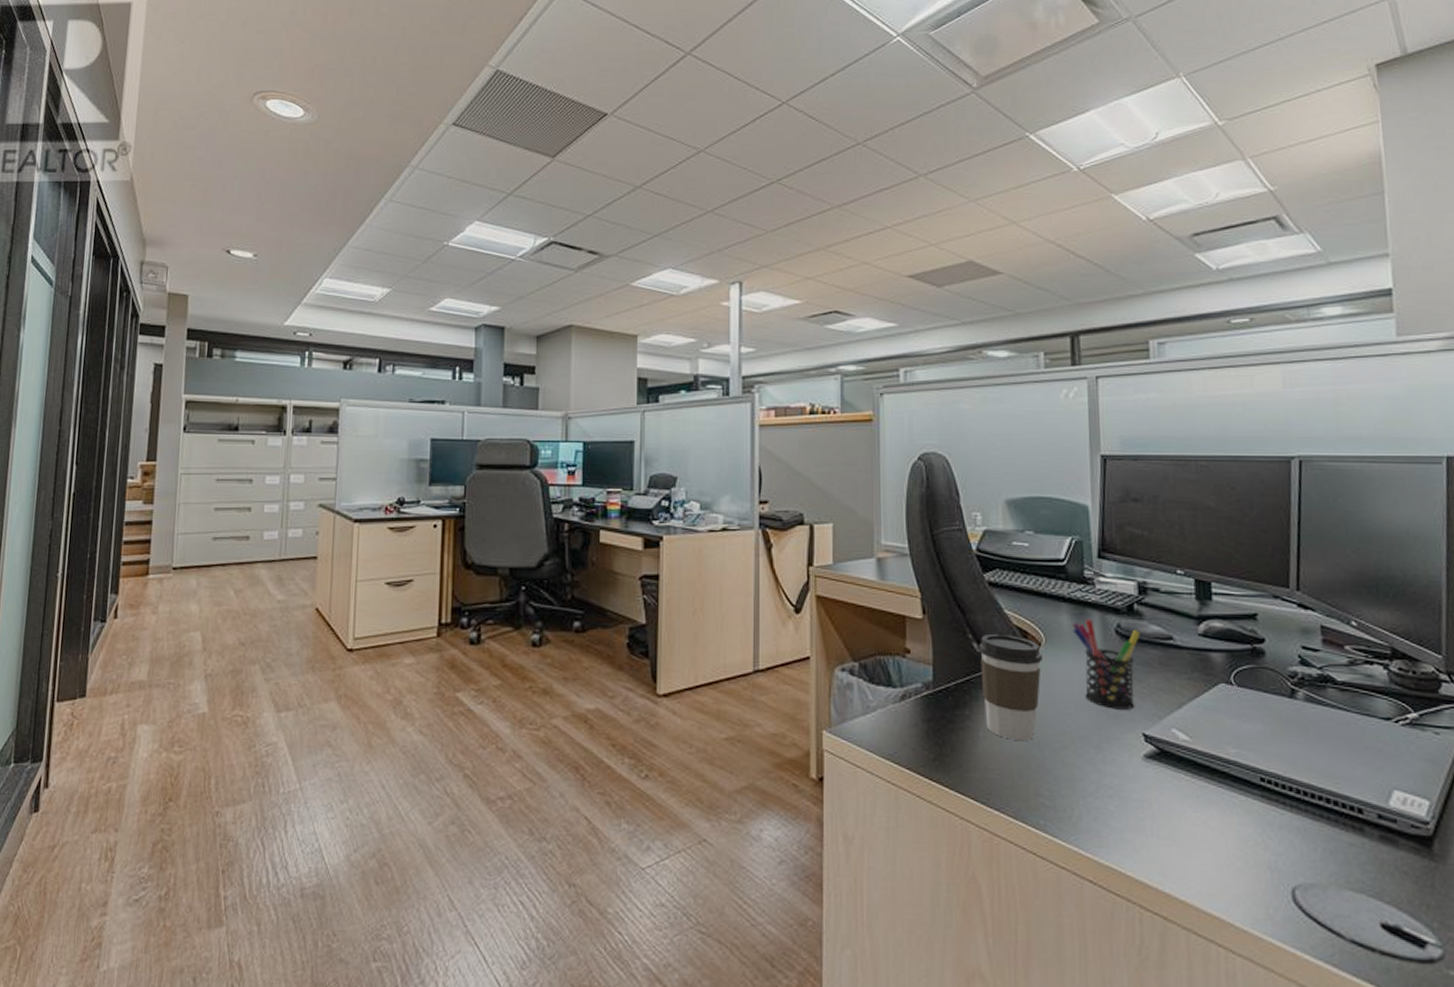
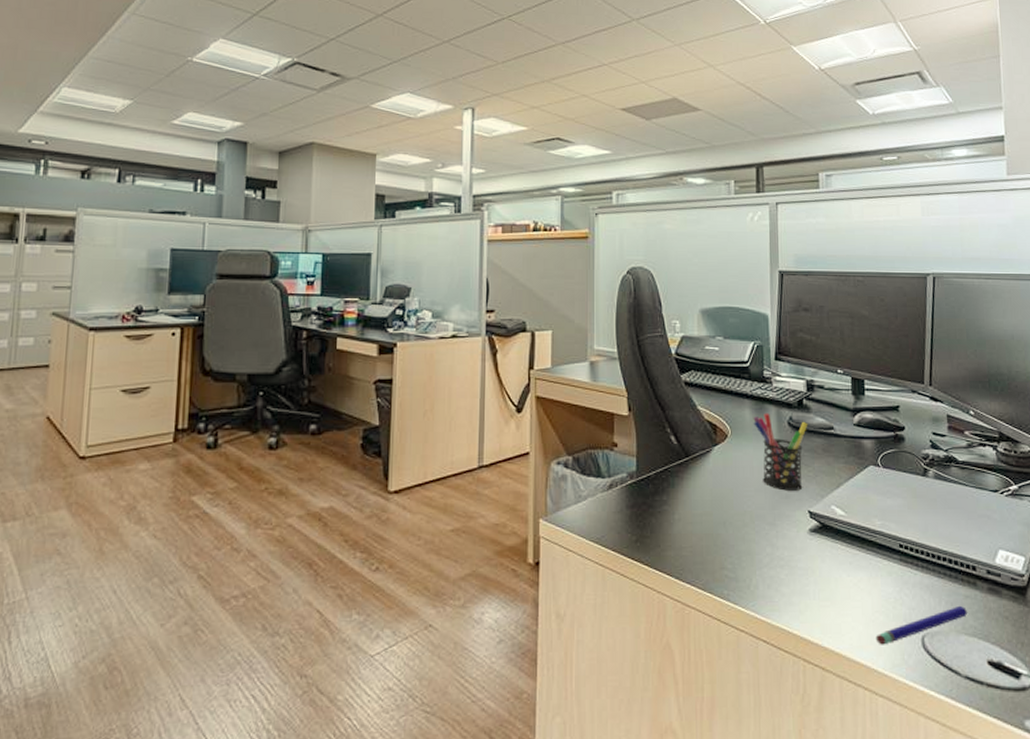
coffee cup: present [978,633,1043,742] -> none [675,427,729,522]
pen: none [1231,854,1353,896] -> present [875,605,968,645]

